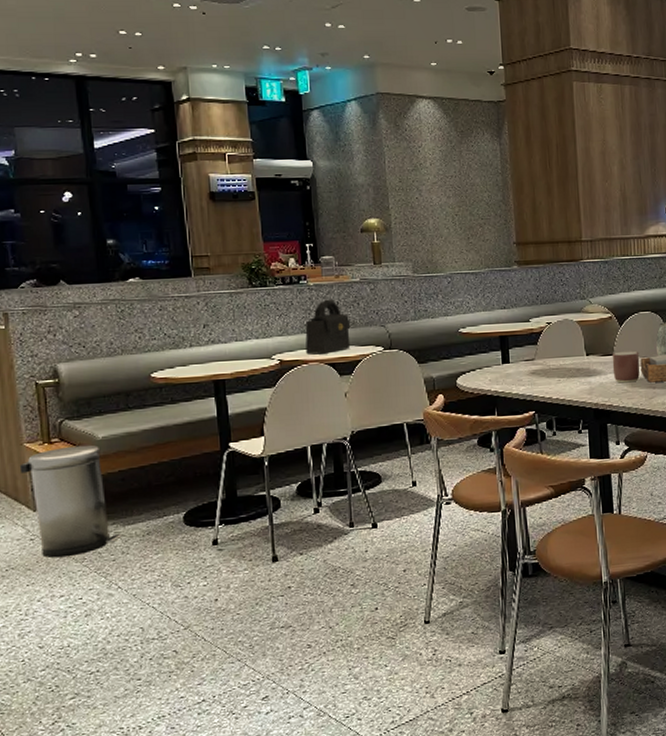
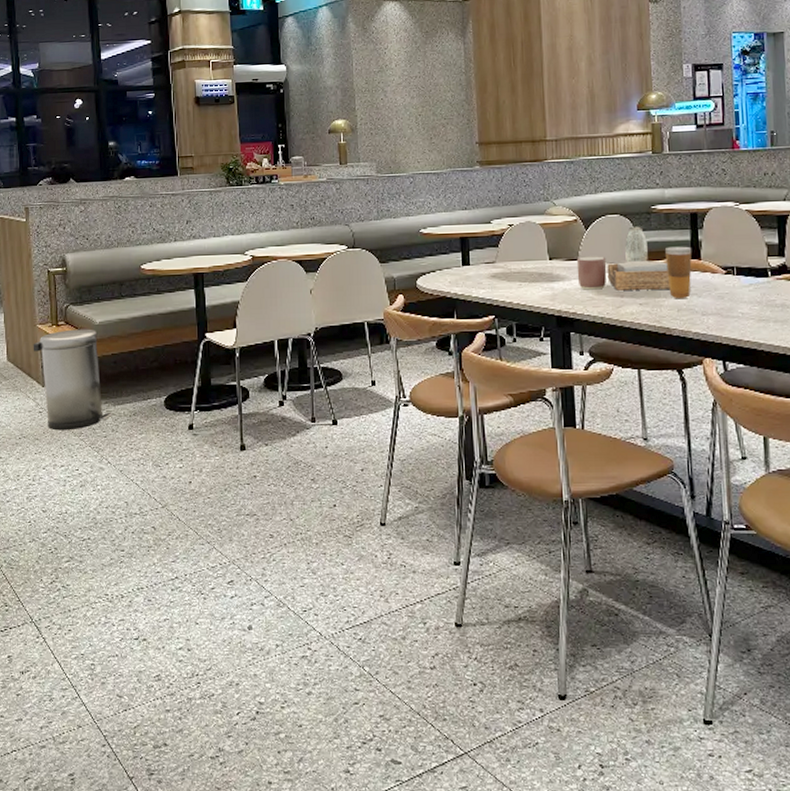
handbag: present [305,299,351,355] -> none [275,198,317,252]

